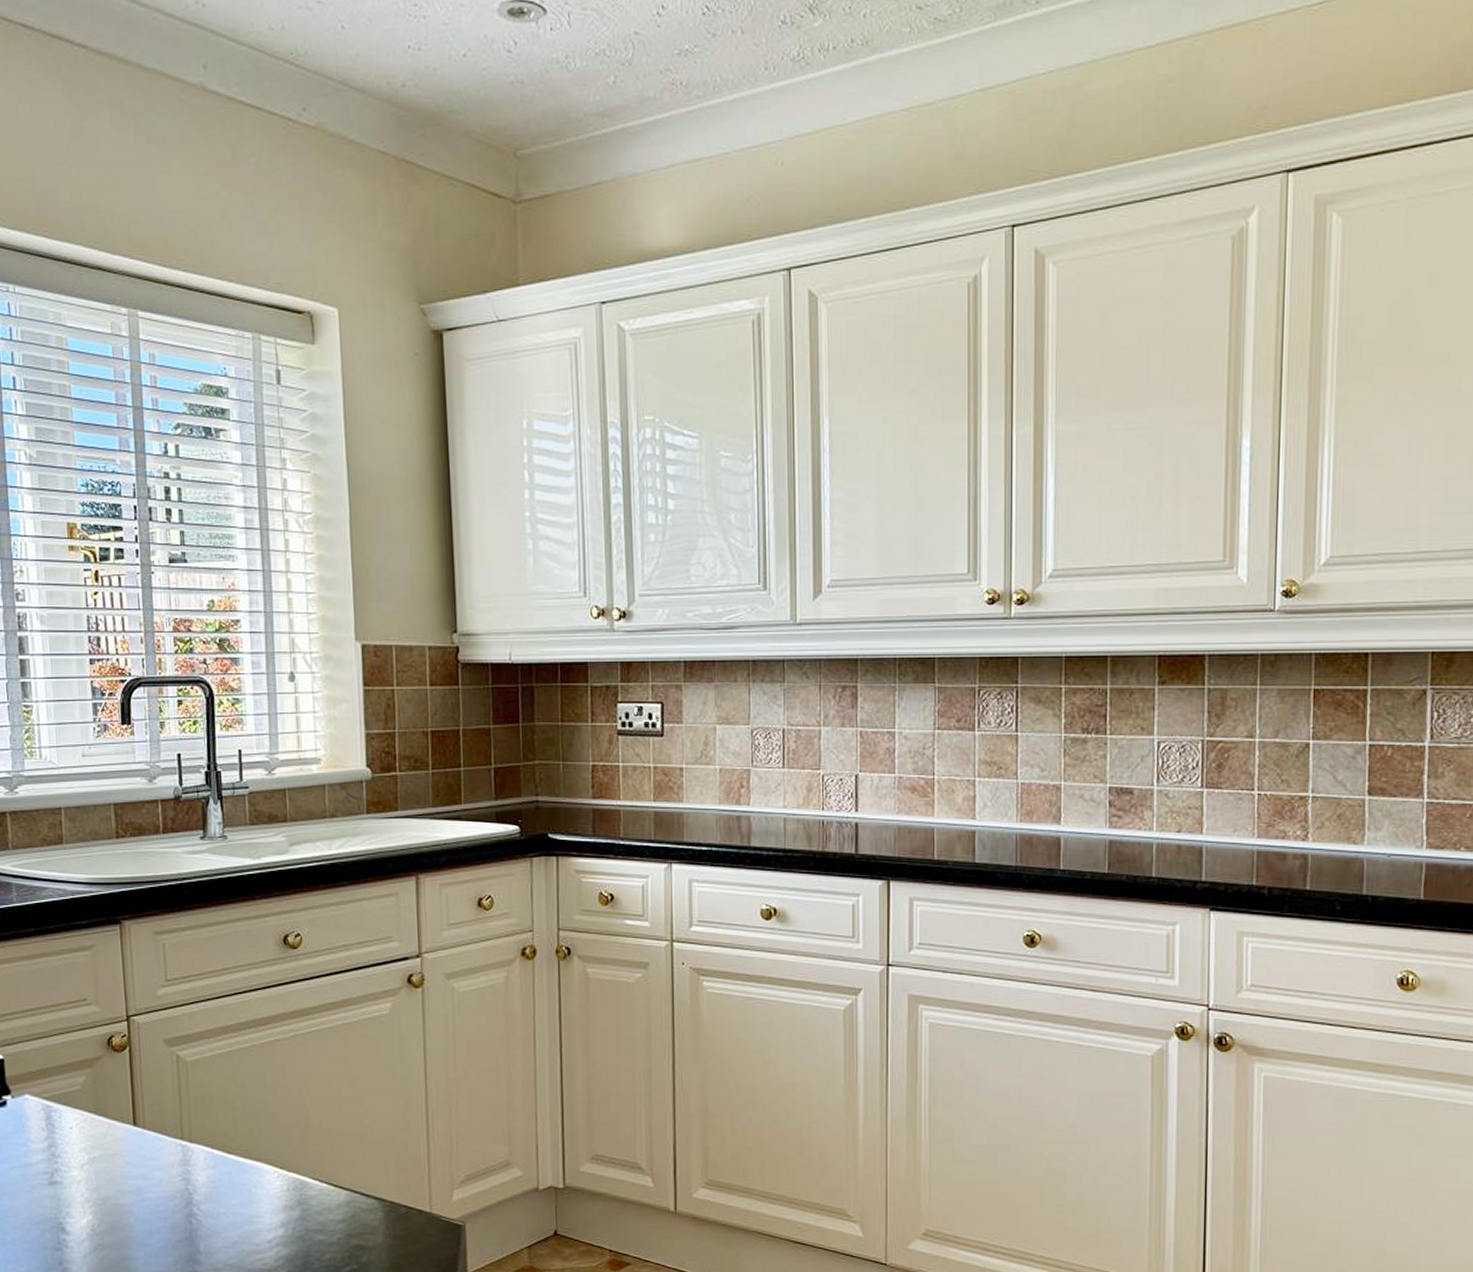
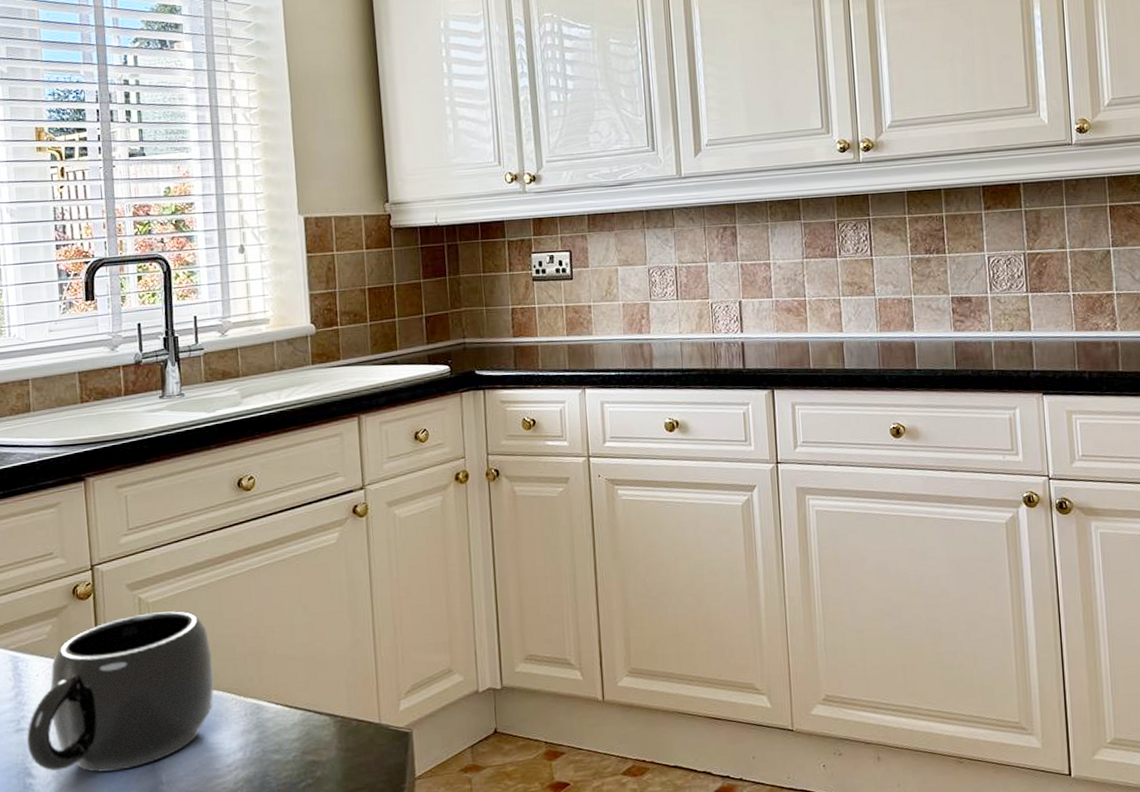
mug: none [60,1072,255,1236] -> present [26,611,214,773]

